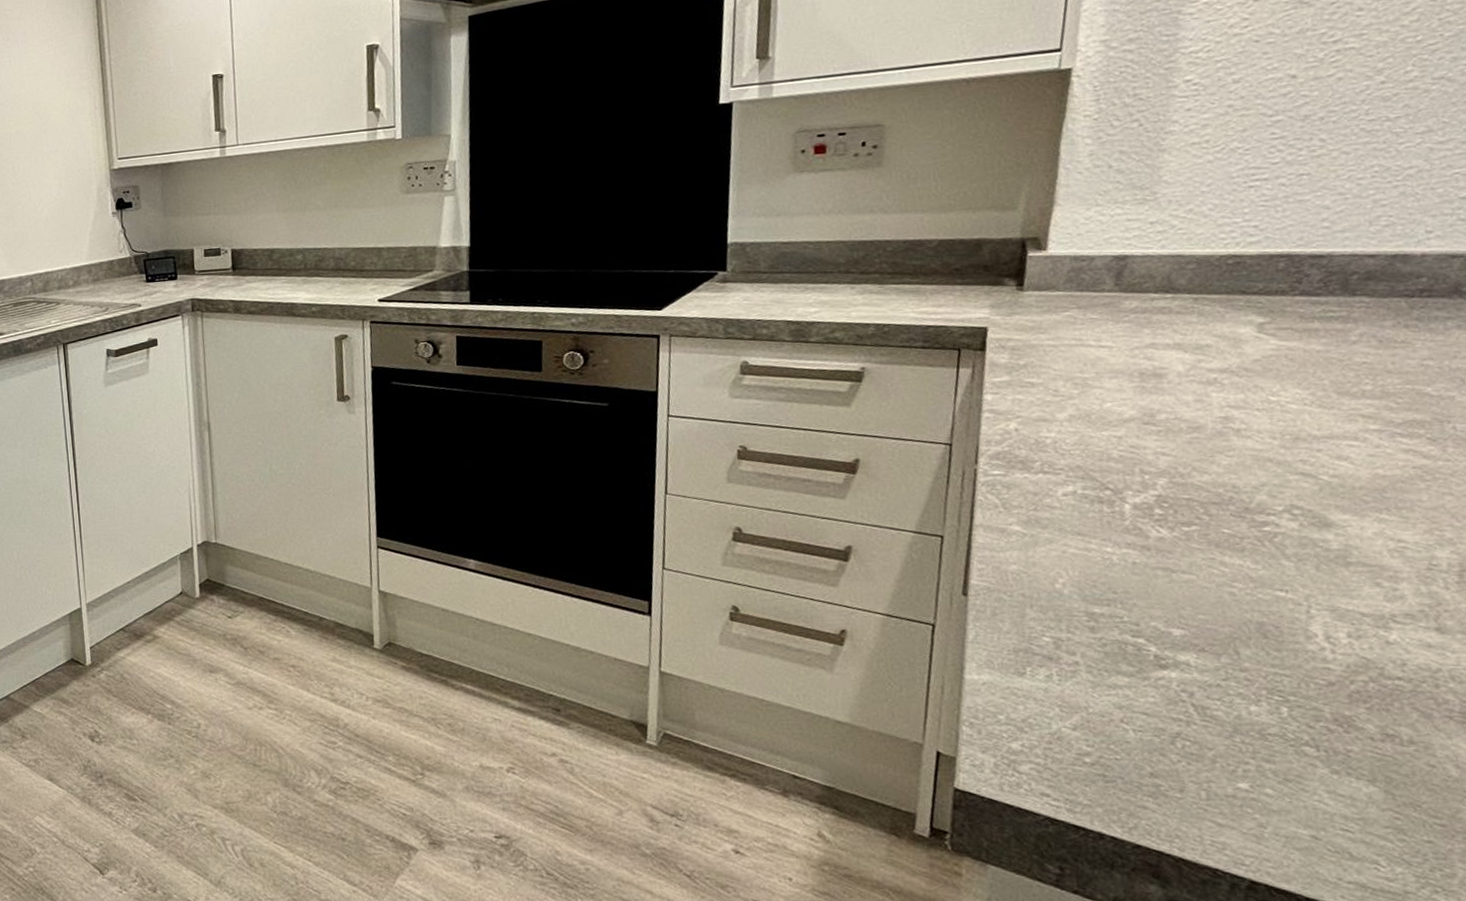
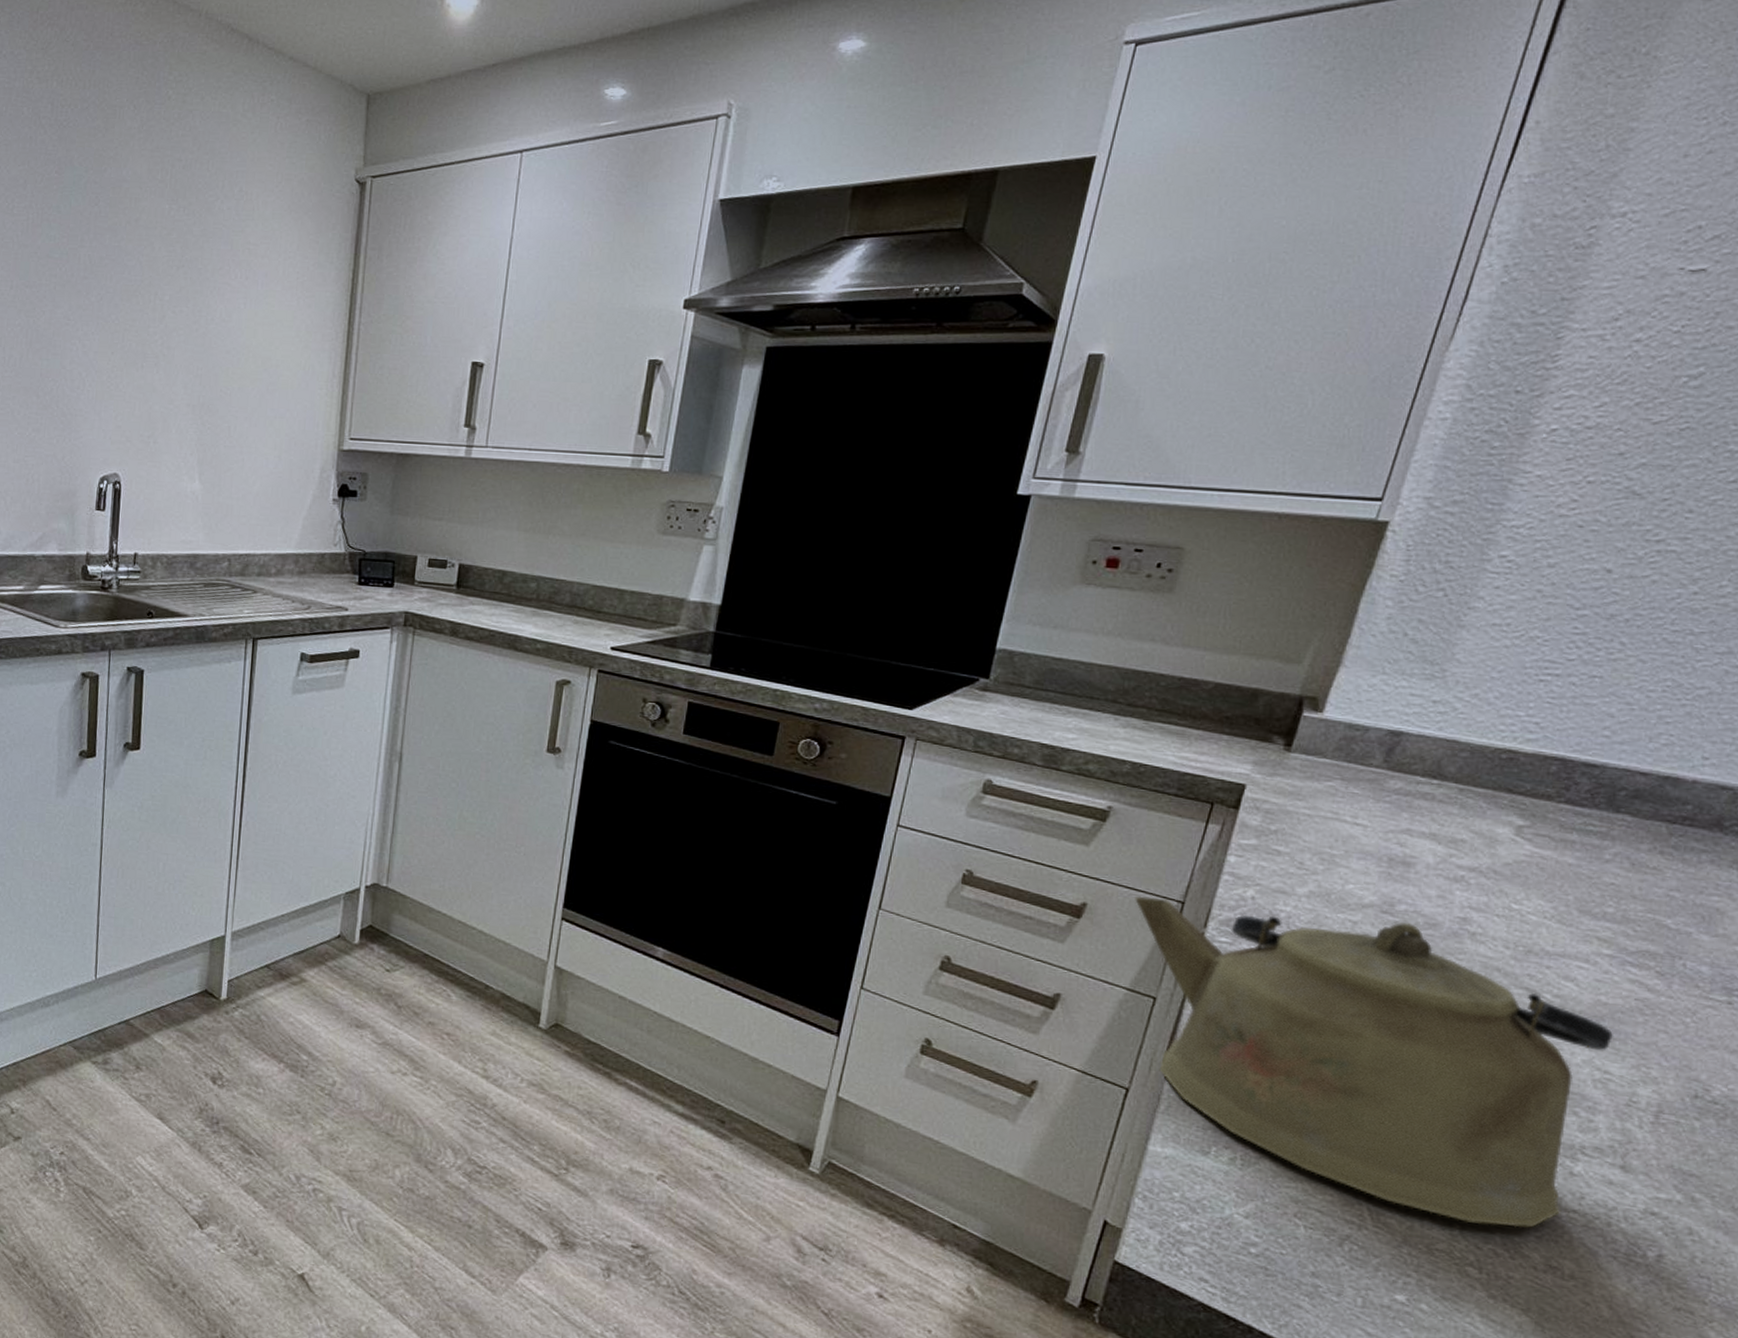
kettle: none [904,430,1400,704] -> present [1135,897,1614,1228]

